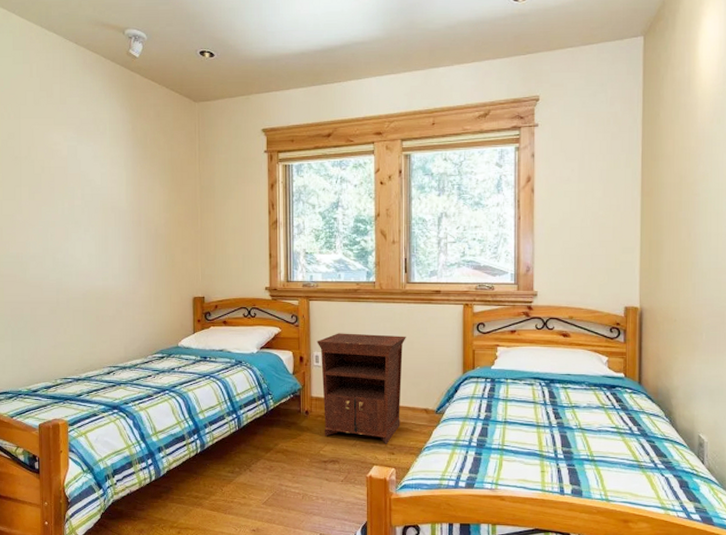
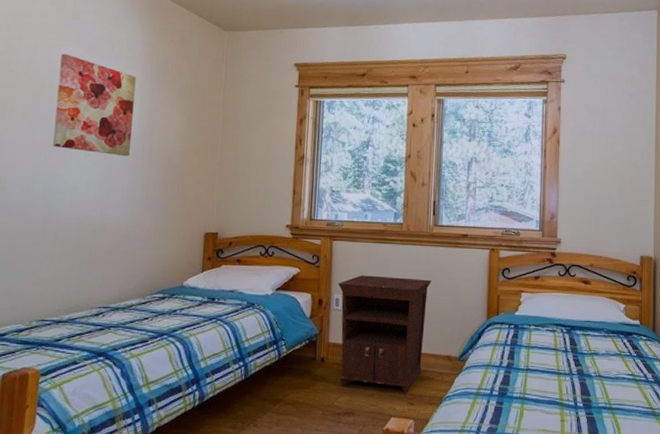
wall art: none [55,137,122,230] -> present [52,53,136,157]

